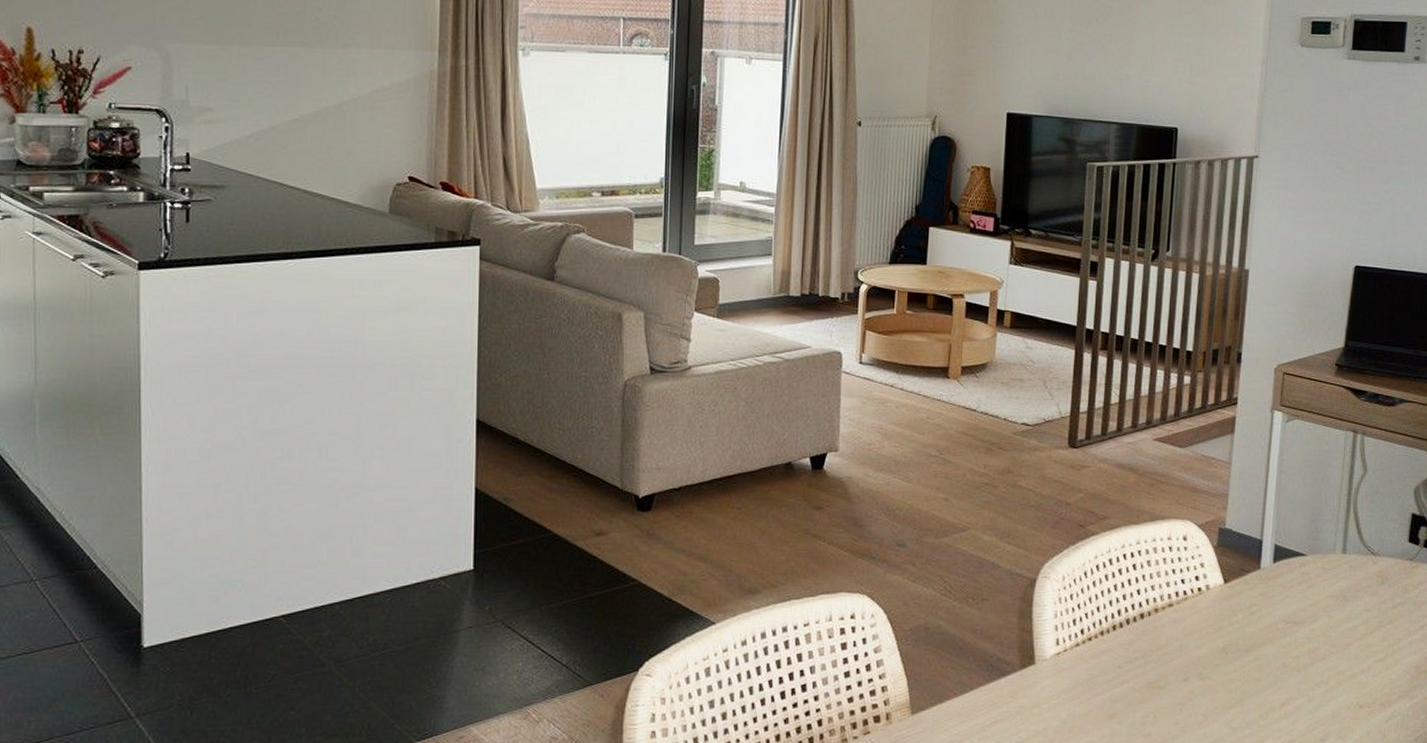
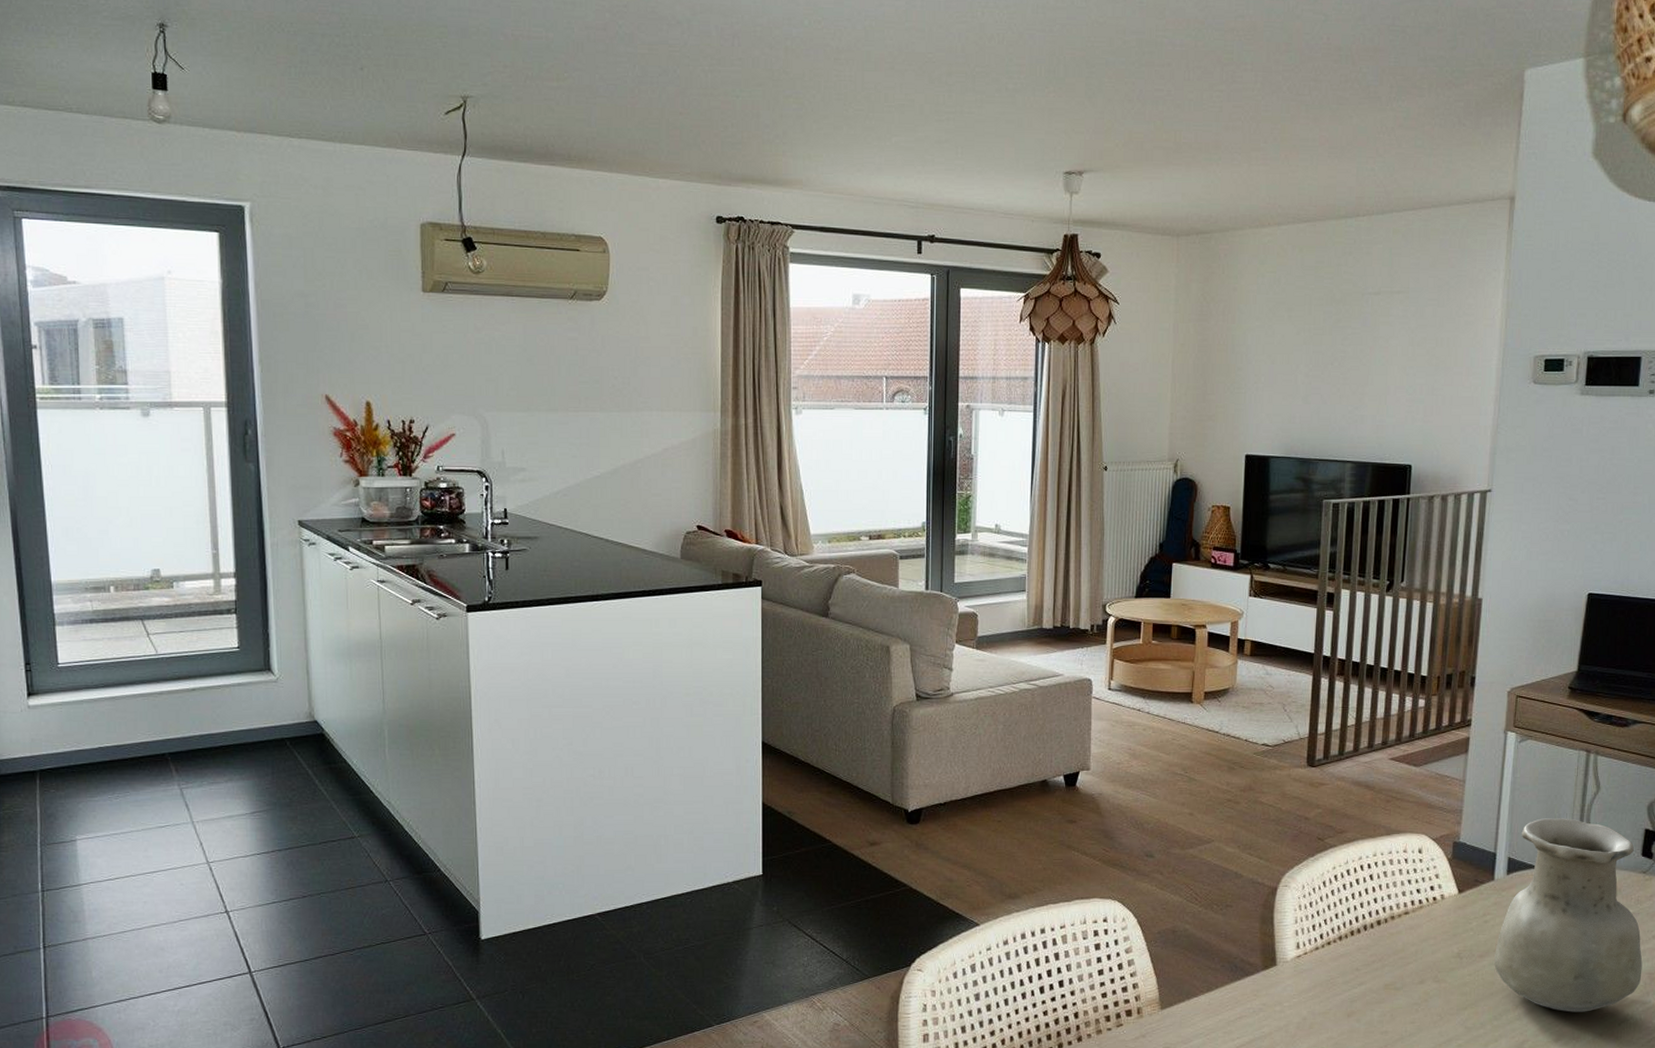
vase: none [1260,502,1410,710] -> present [1494,818,1643,1013]

